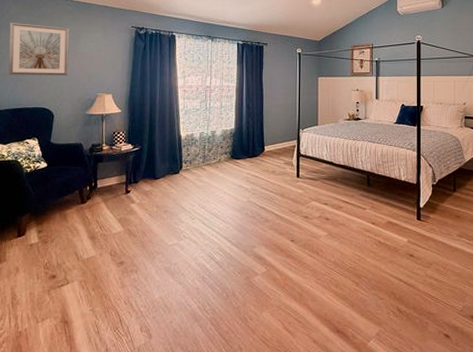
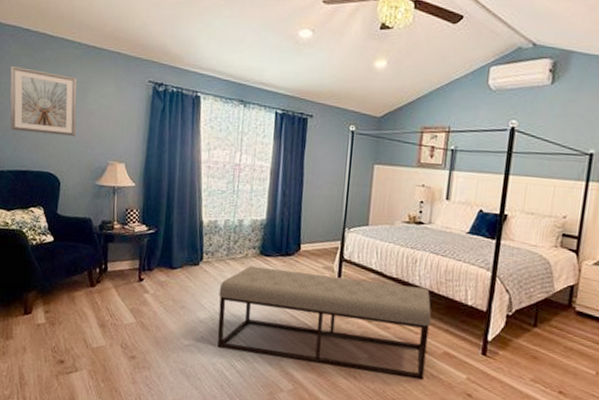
bench: none [197,168,375,248] -> present [217,265,432,380]

